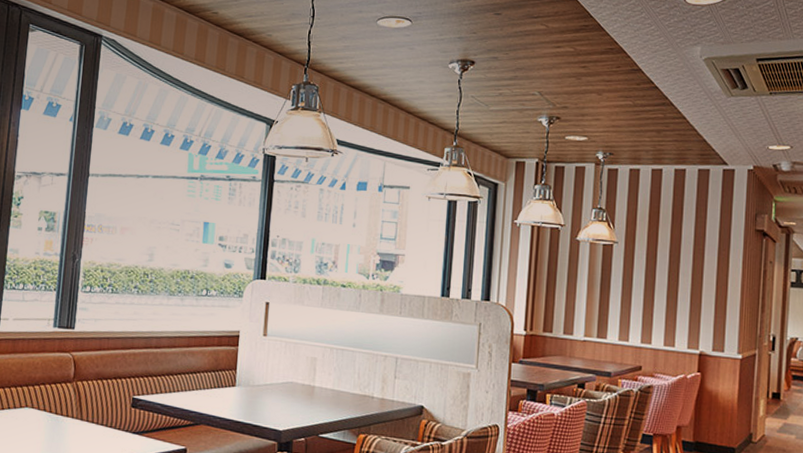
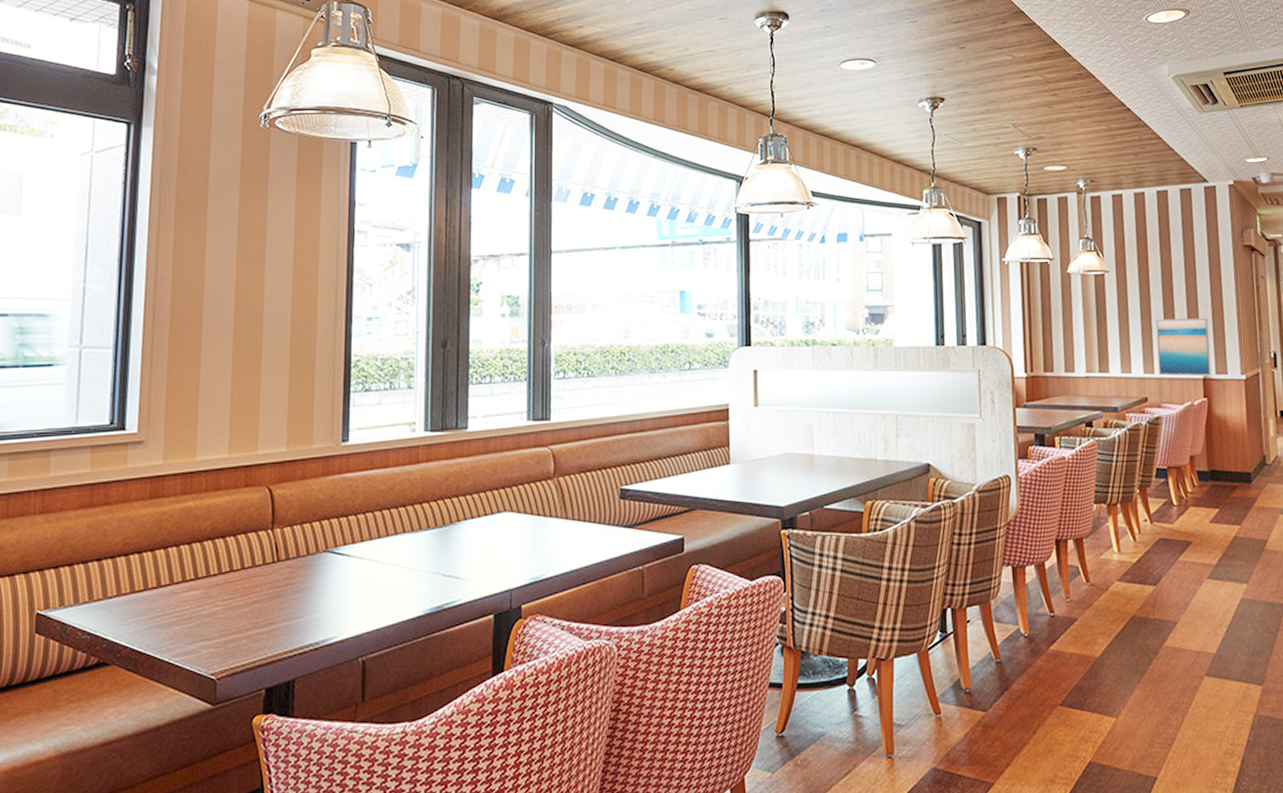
wall art: none [656,293,711,352] -> present [1155,319,1212,376]

